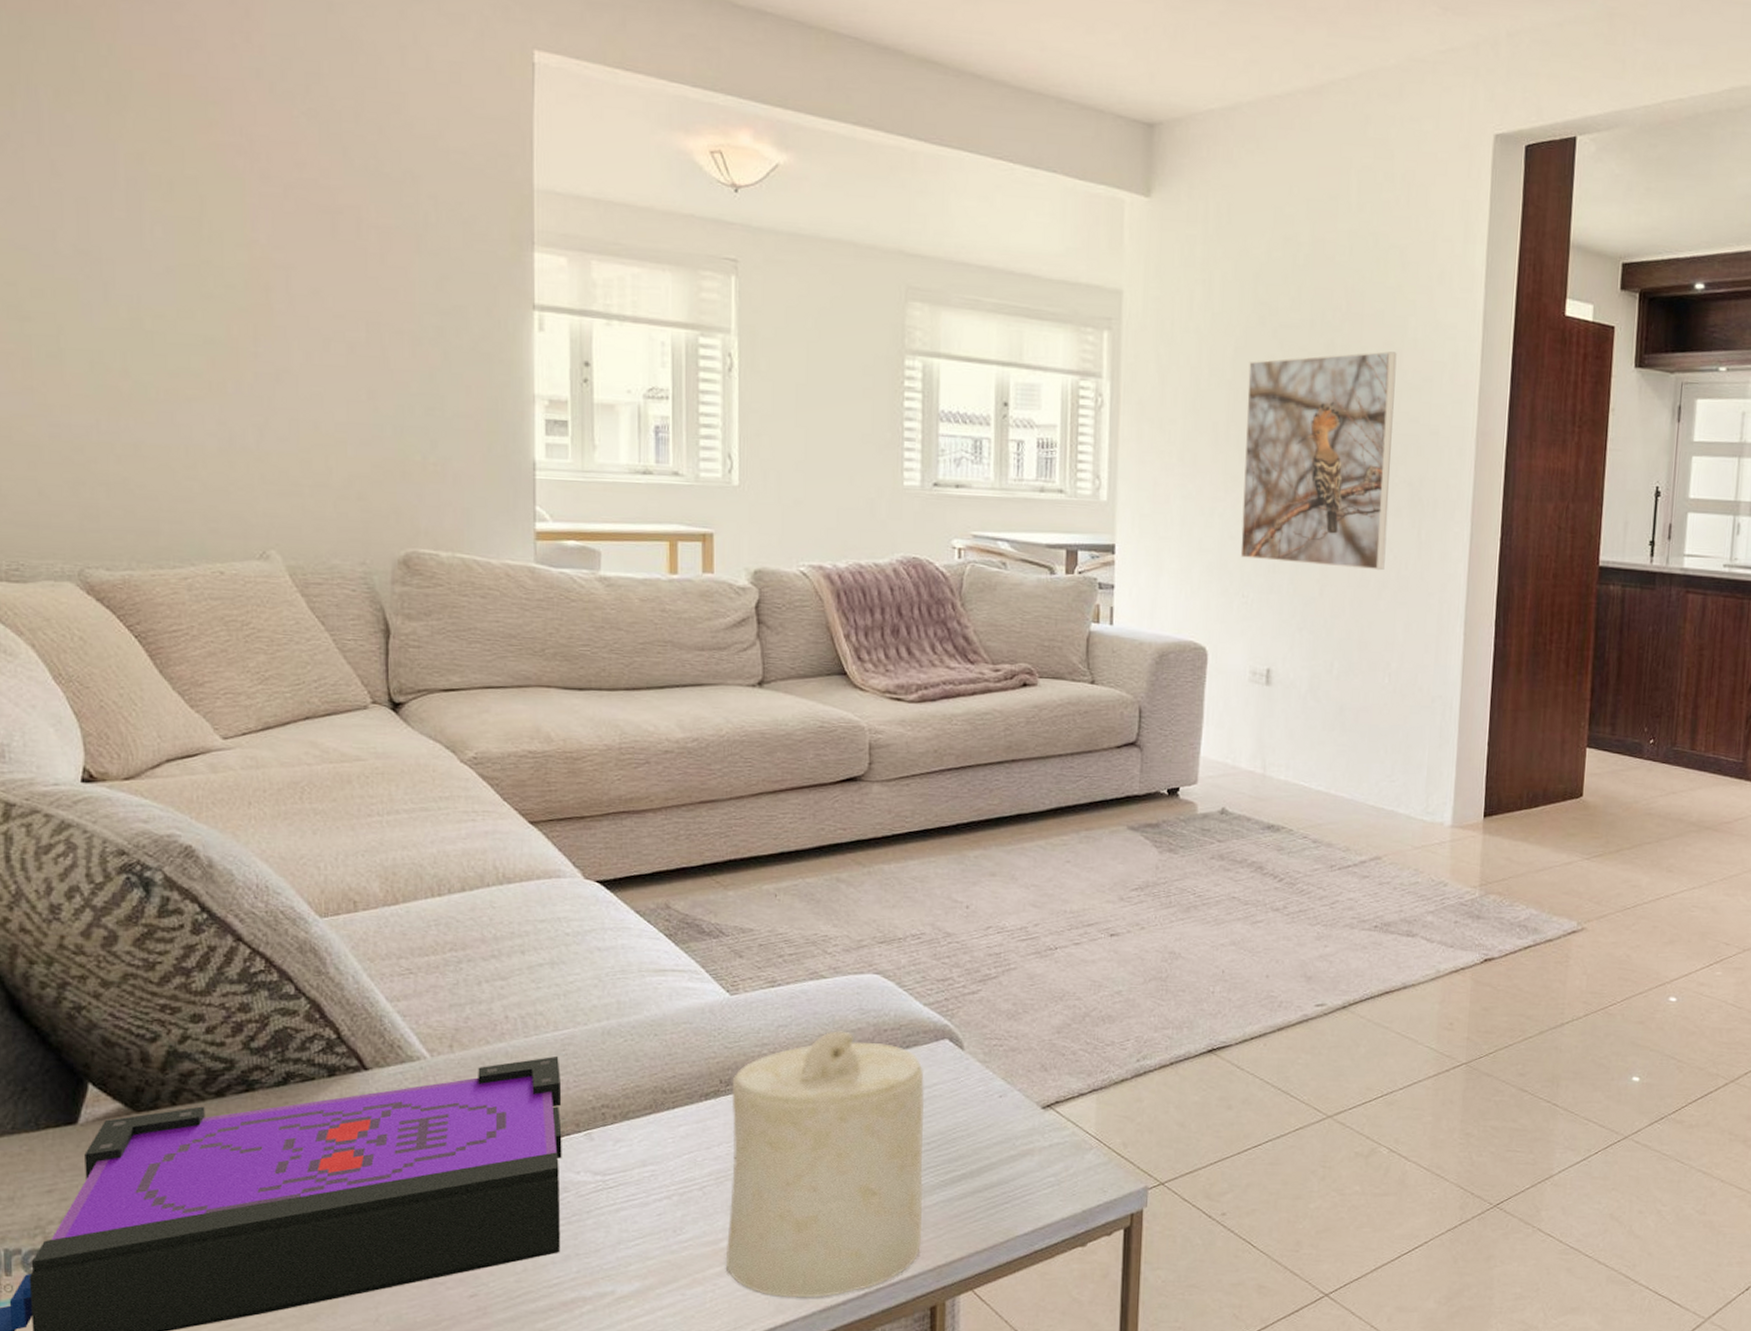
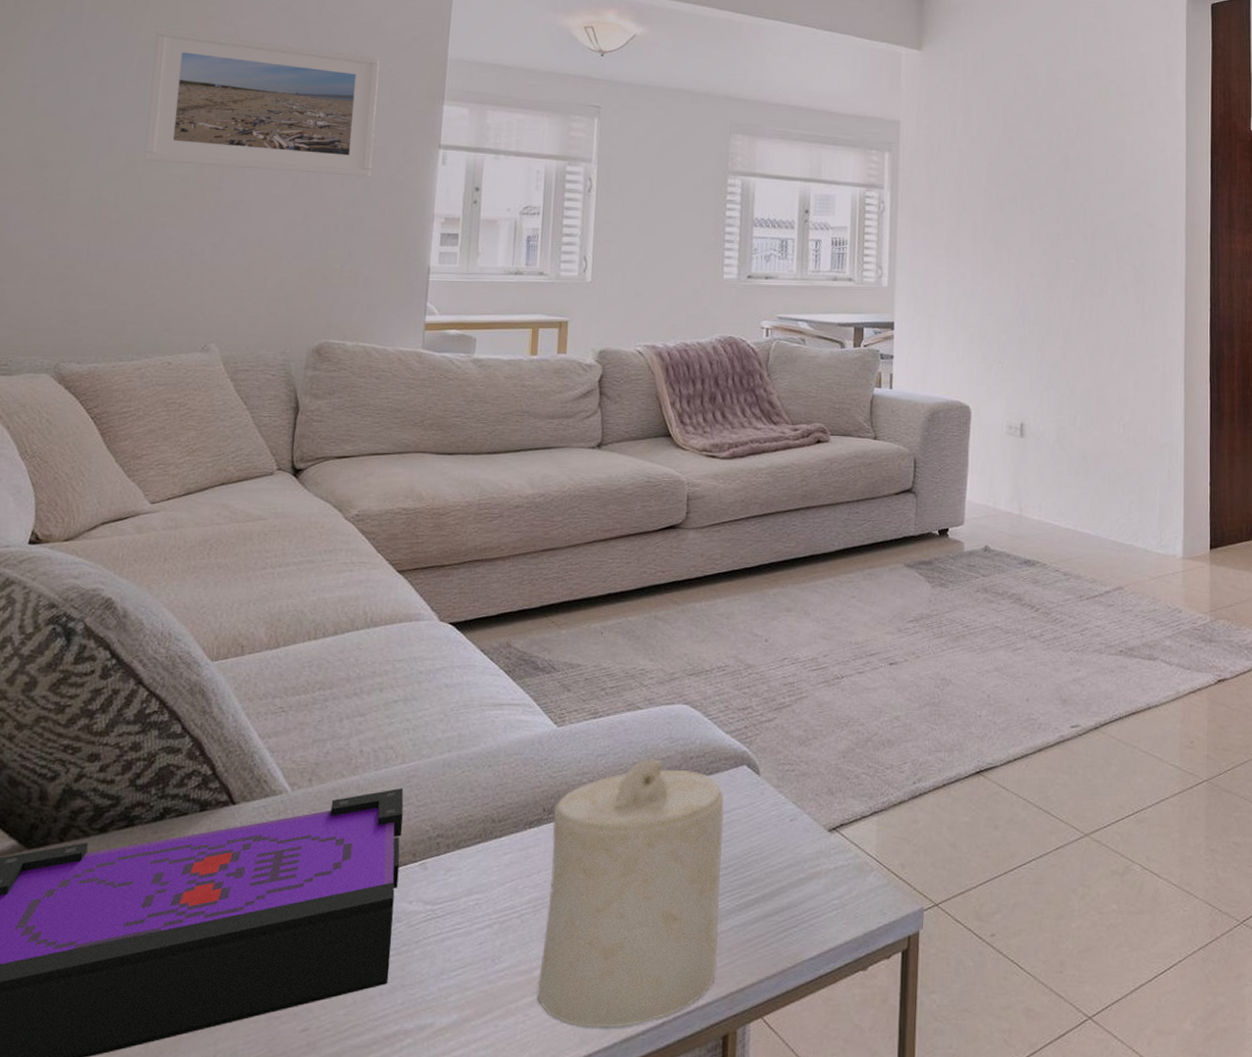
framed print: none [143,135,448,344] -> present [143,28,380,177]
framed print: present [1240,351,1397,571] -> none [997,162,1119,338]

